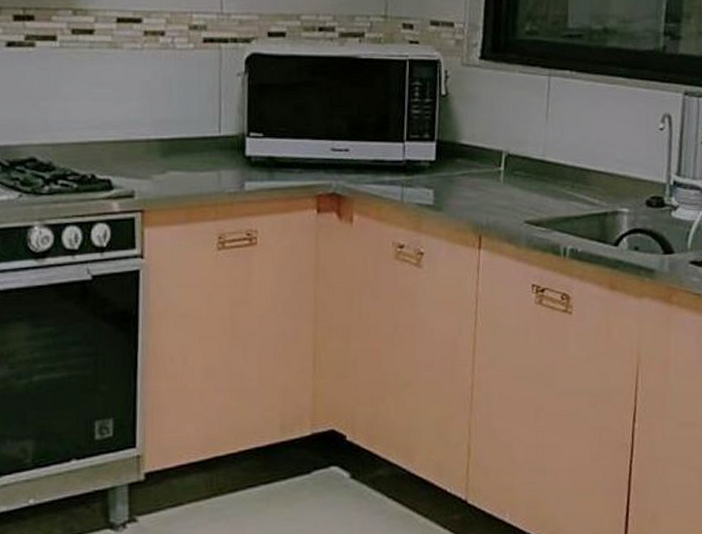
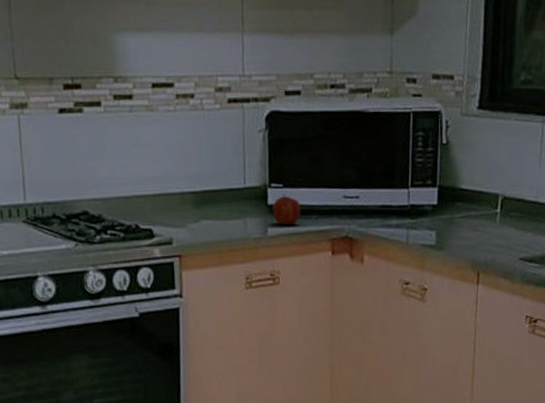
fruit: none [251,144,284,180] -> present [273,194,301,226]

